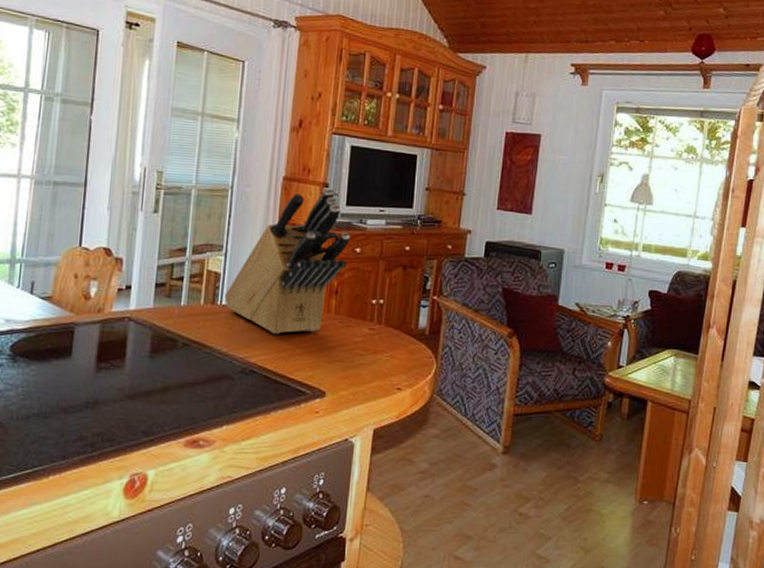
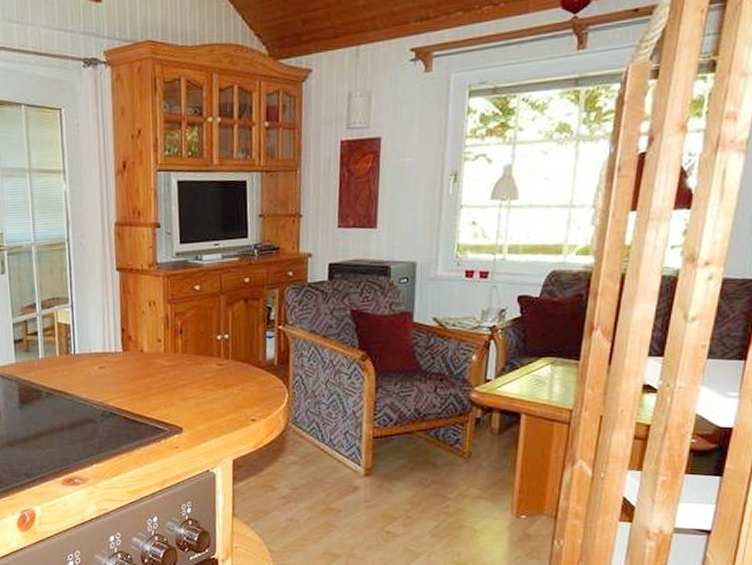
knife block: present [224,188,350,334] -> none [77,228,188,377]

